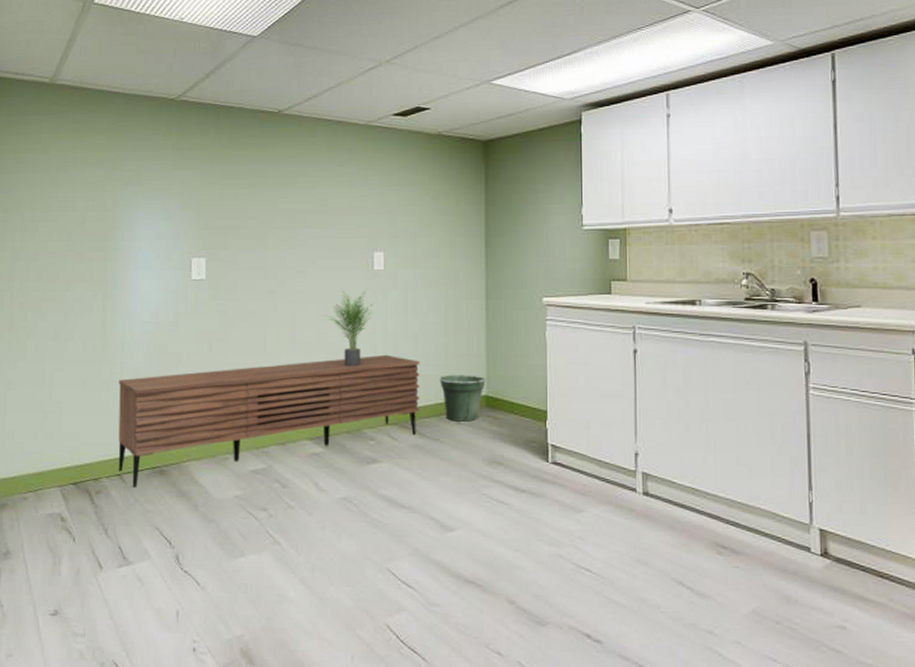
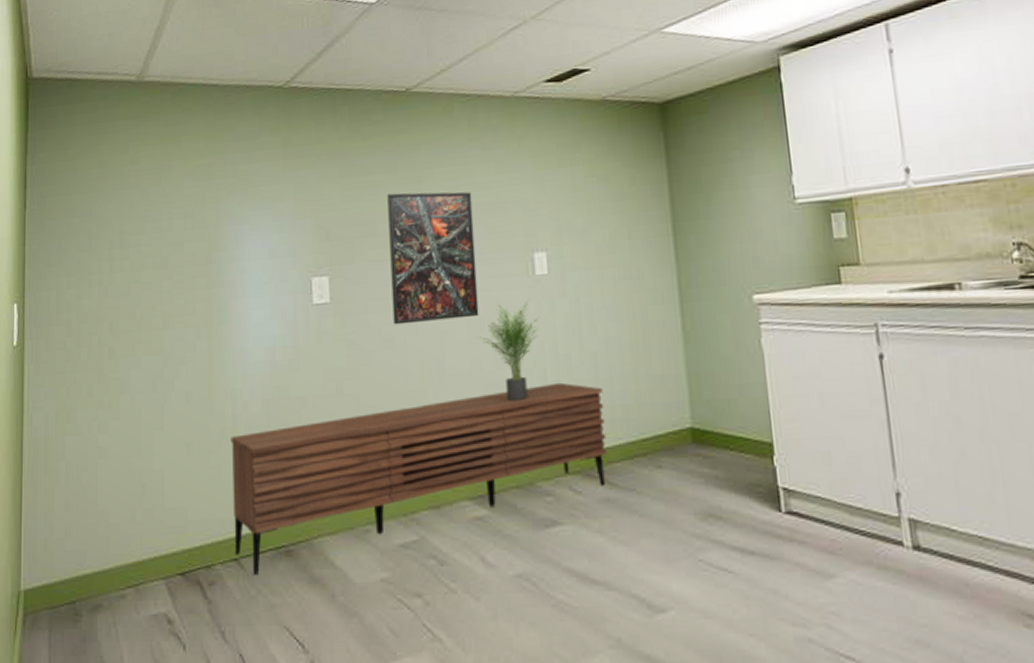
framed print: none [257,195,327,301] -> present [387,192,479,325]
flower pot: present [440,375,486,422] -> none [629,402,689,465]

